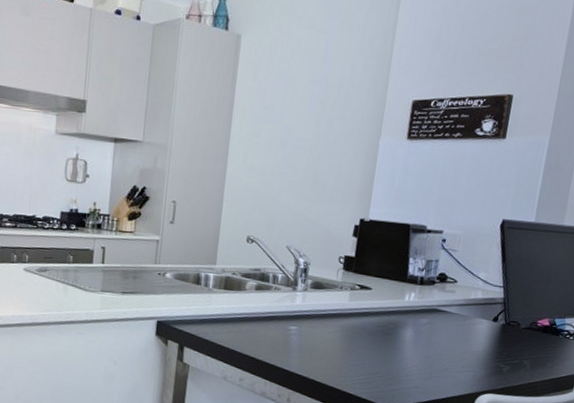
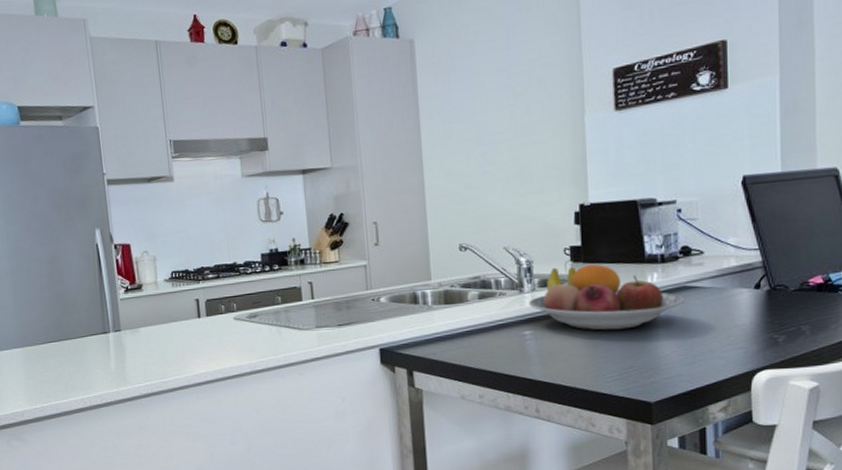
fruit bowl: none [298,272,433,339] -> present [528,264,684,331]

